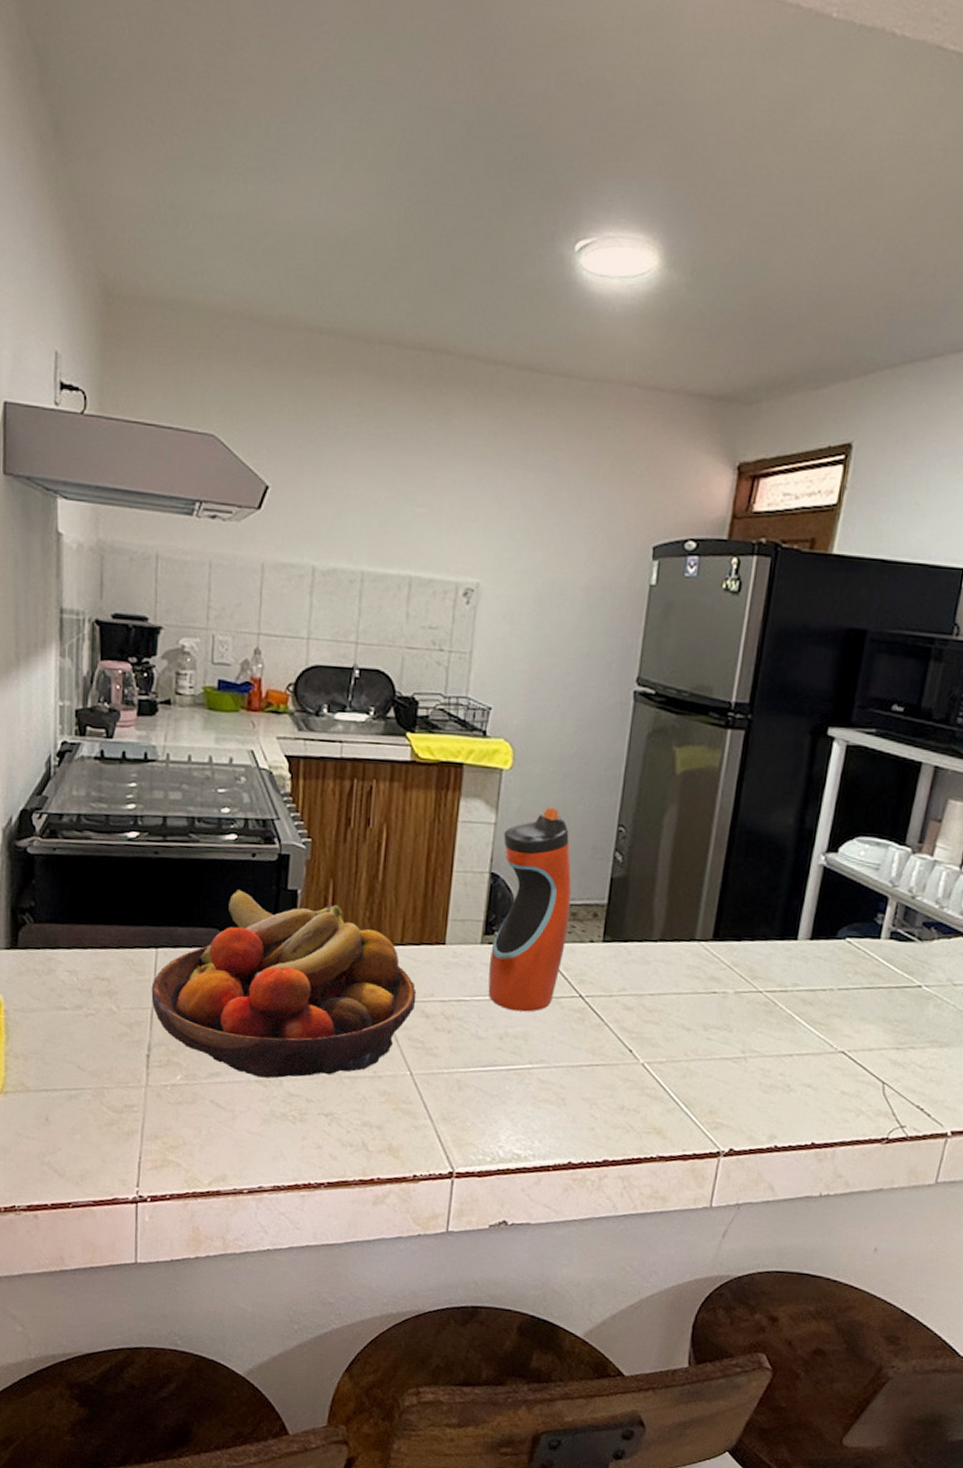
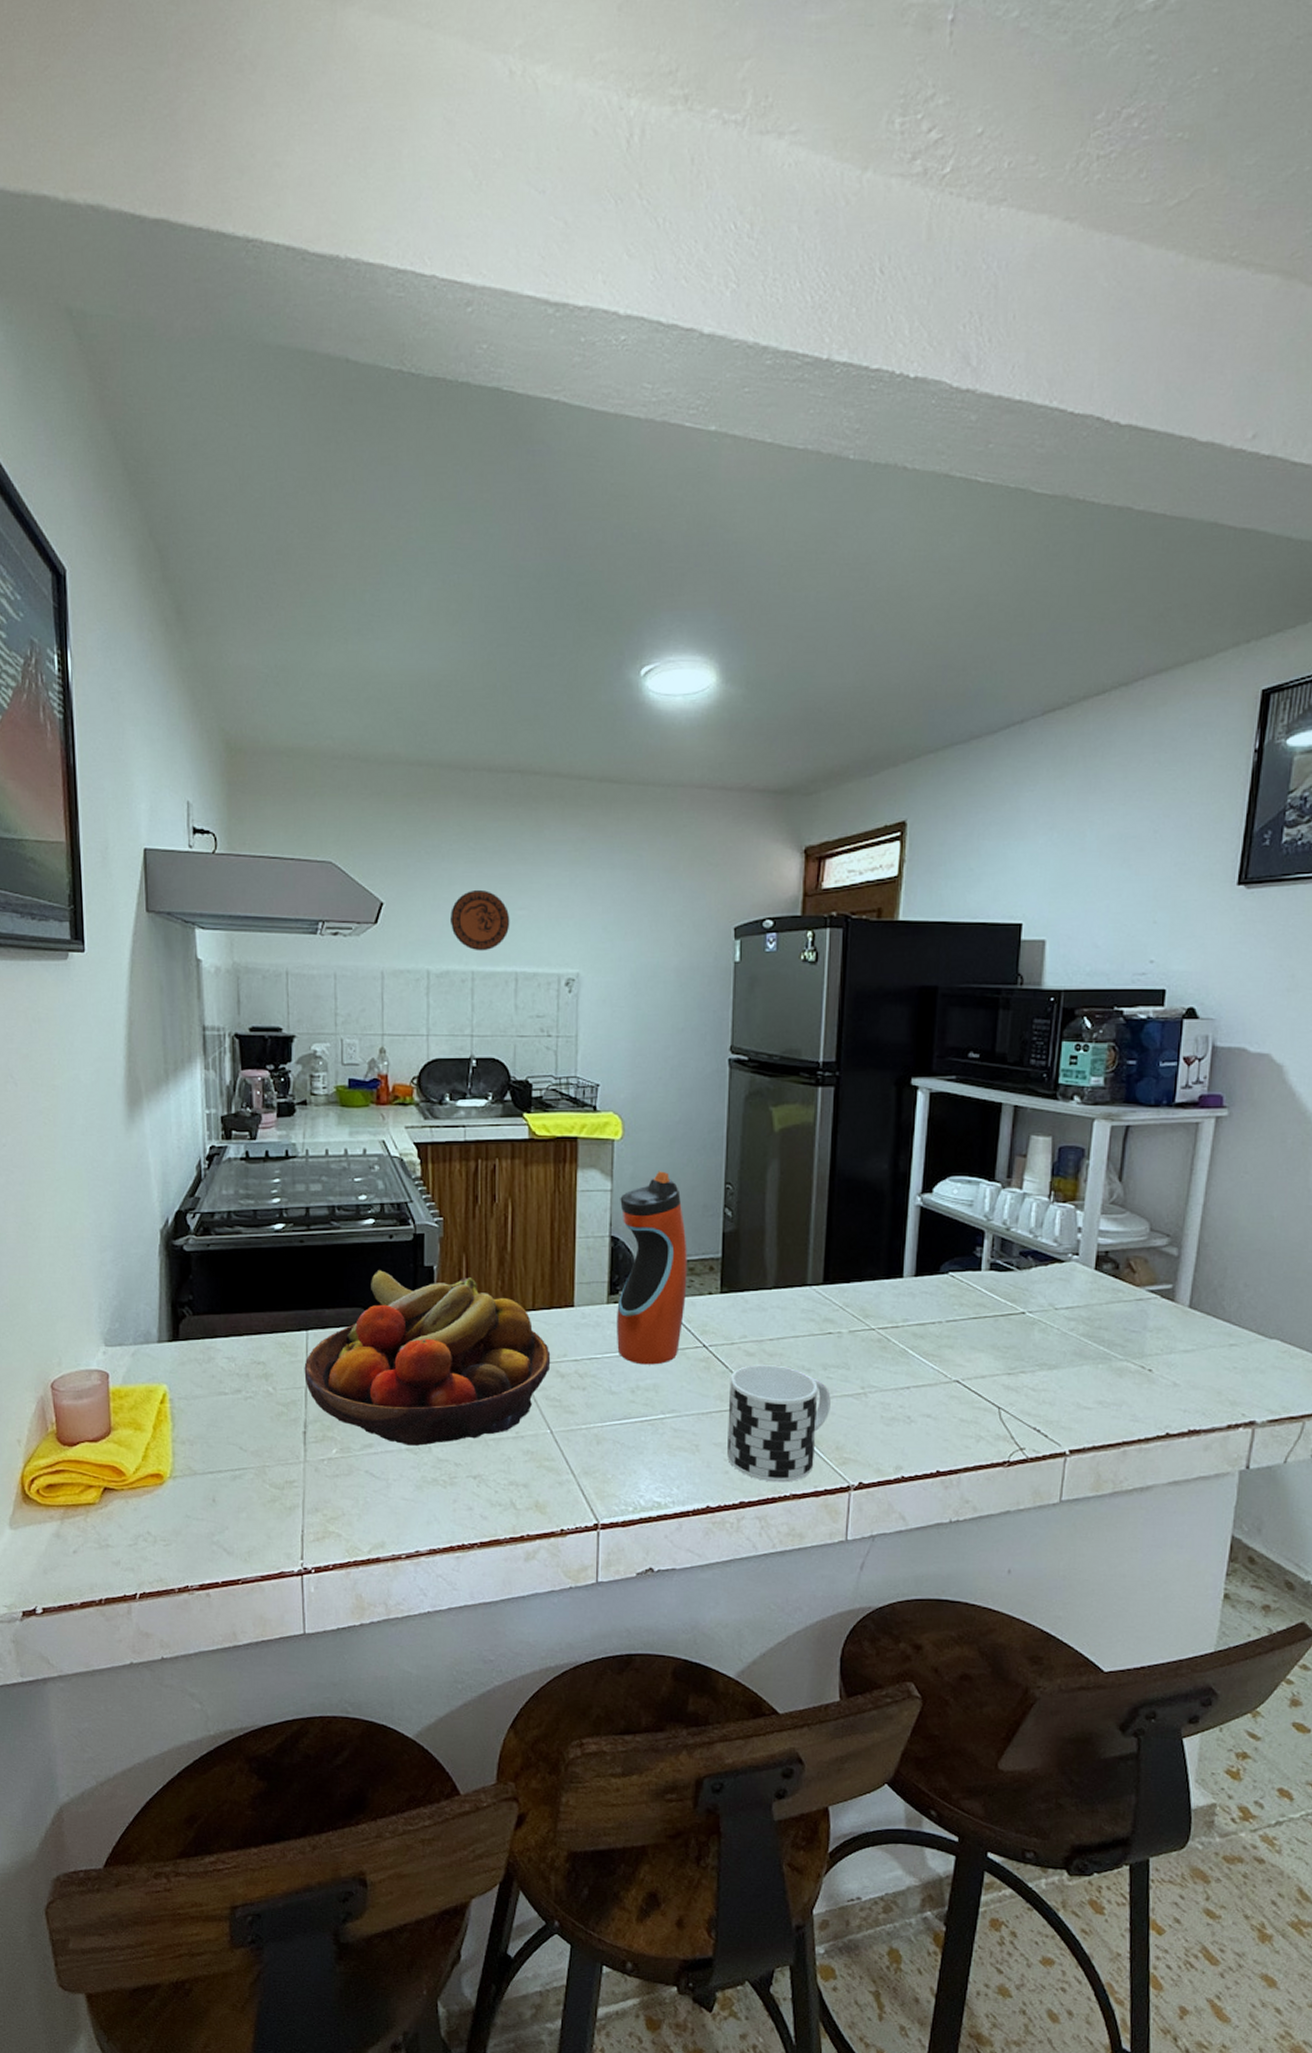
decorative plate: none [342,479,408,550] -> present [451,889,510,951]
cup: none [594,1019,709,1144] -> present [727,1365,831,1483]

